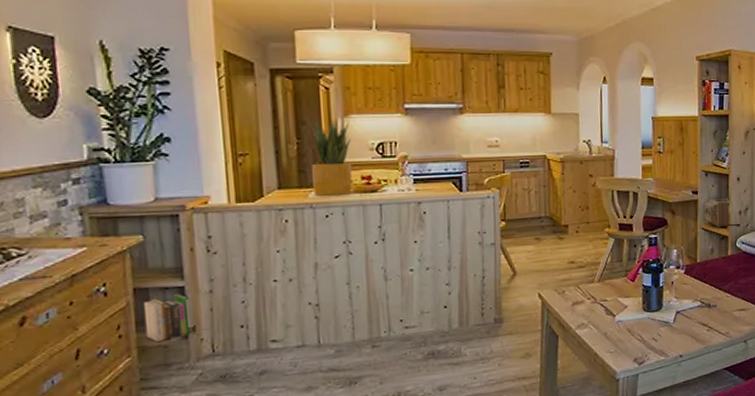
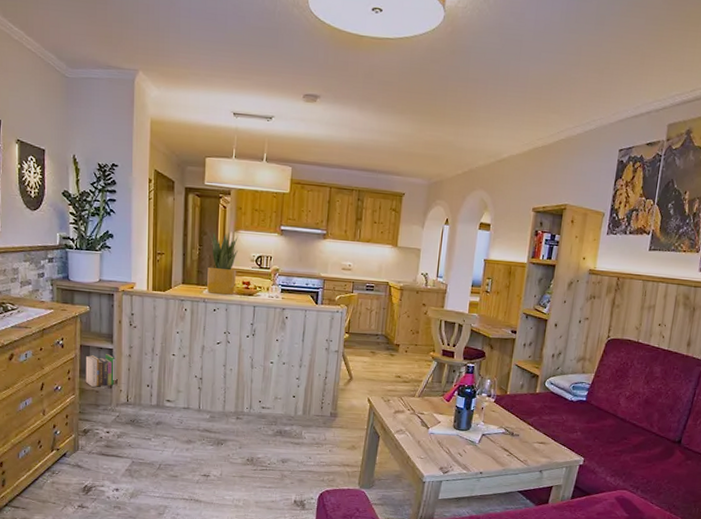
decorative box: present [704,197,741,228] -> none [520,339,552,368]

